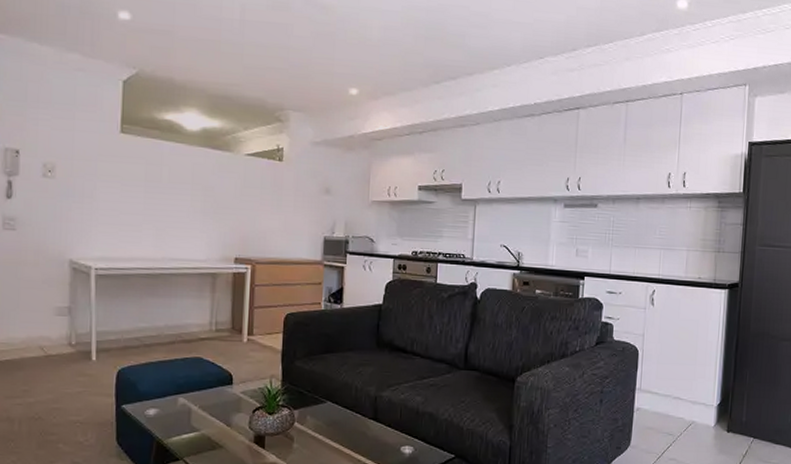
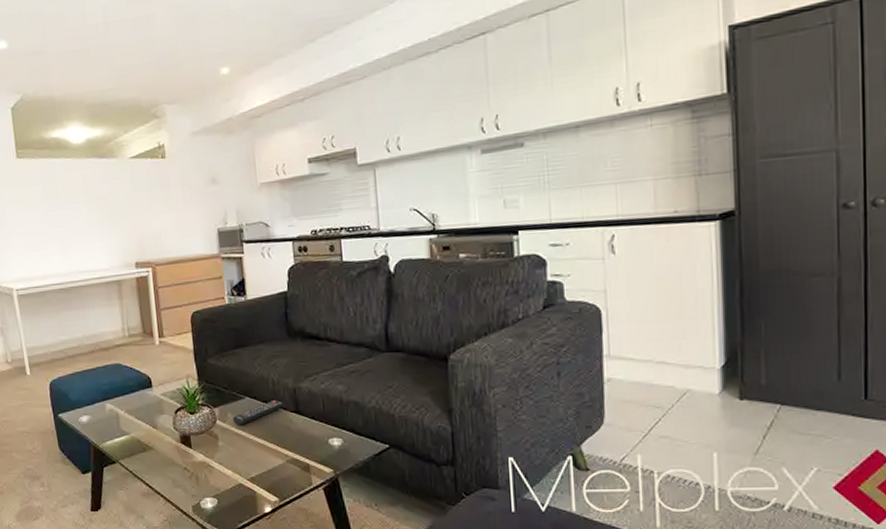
remote control: none [311,405,365,429] -> present [232,399,286,425]

